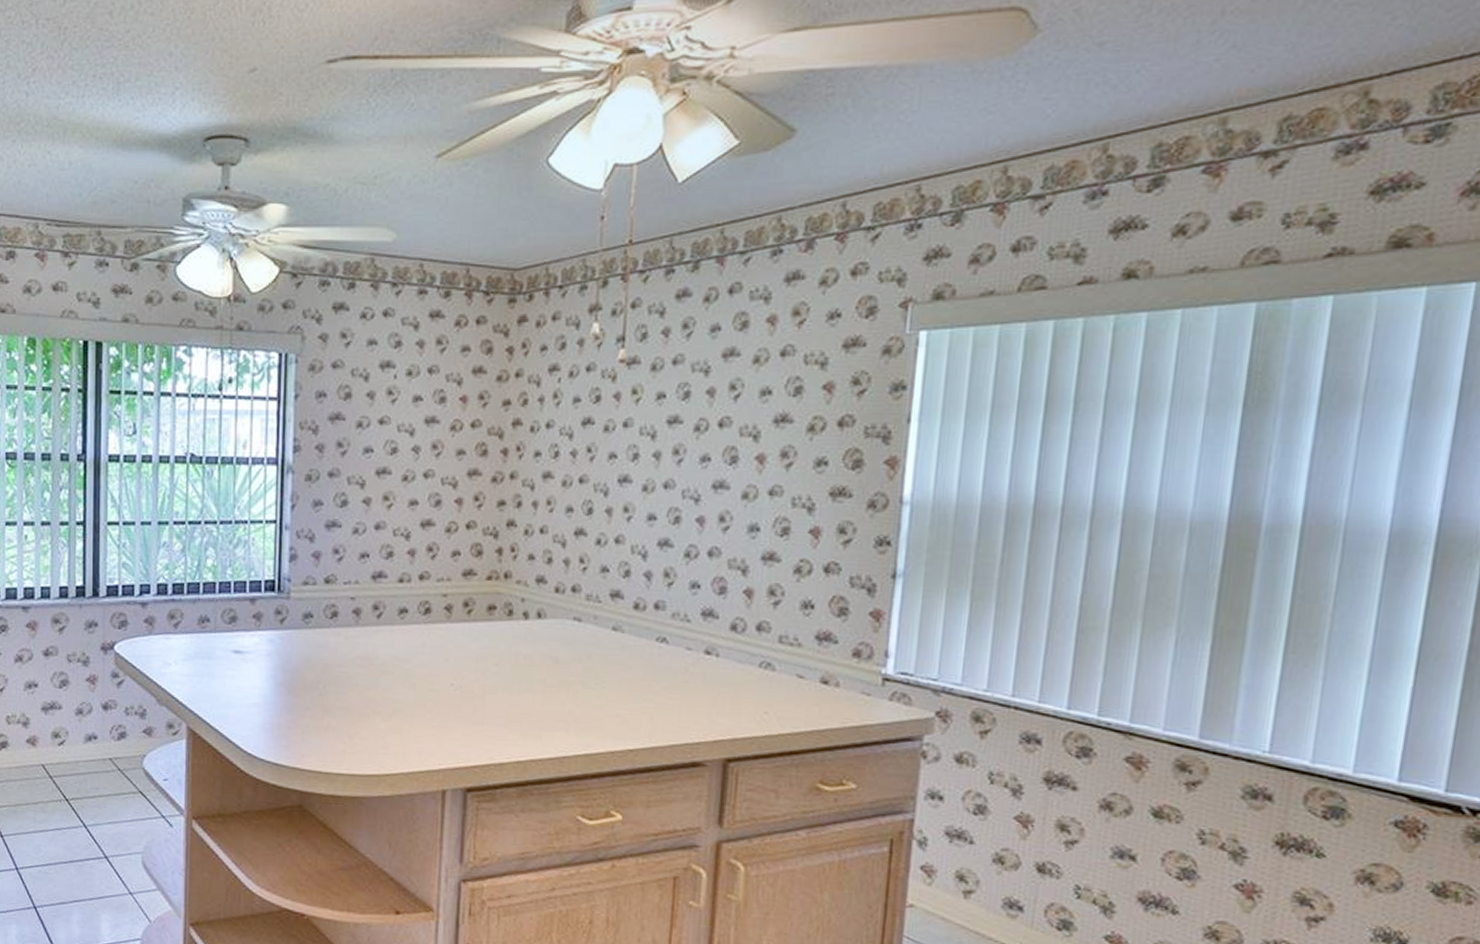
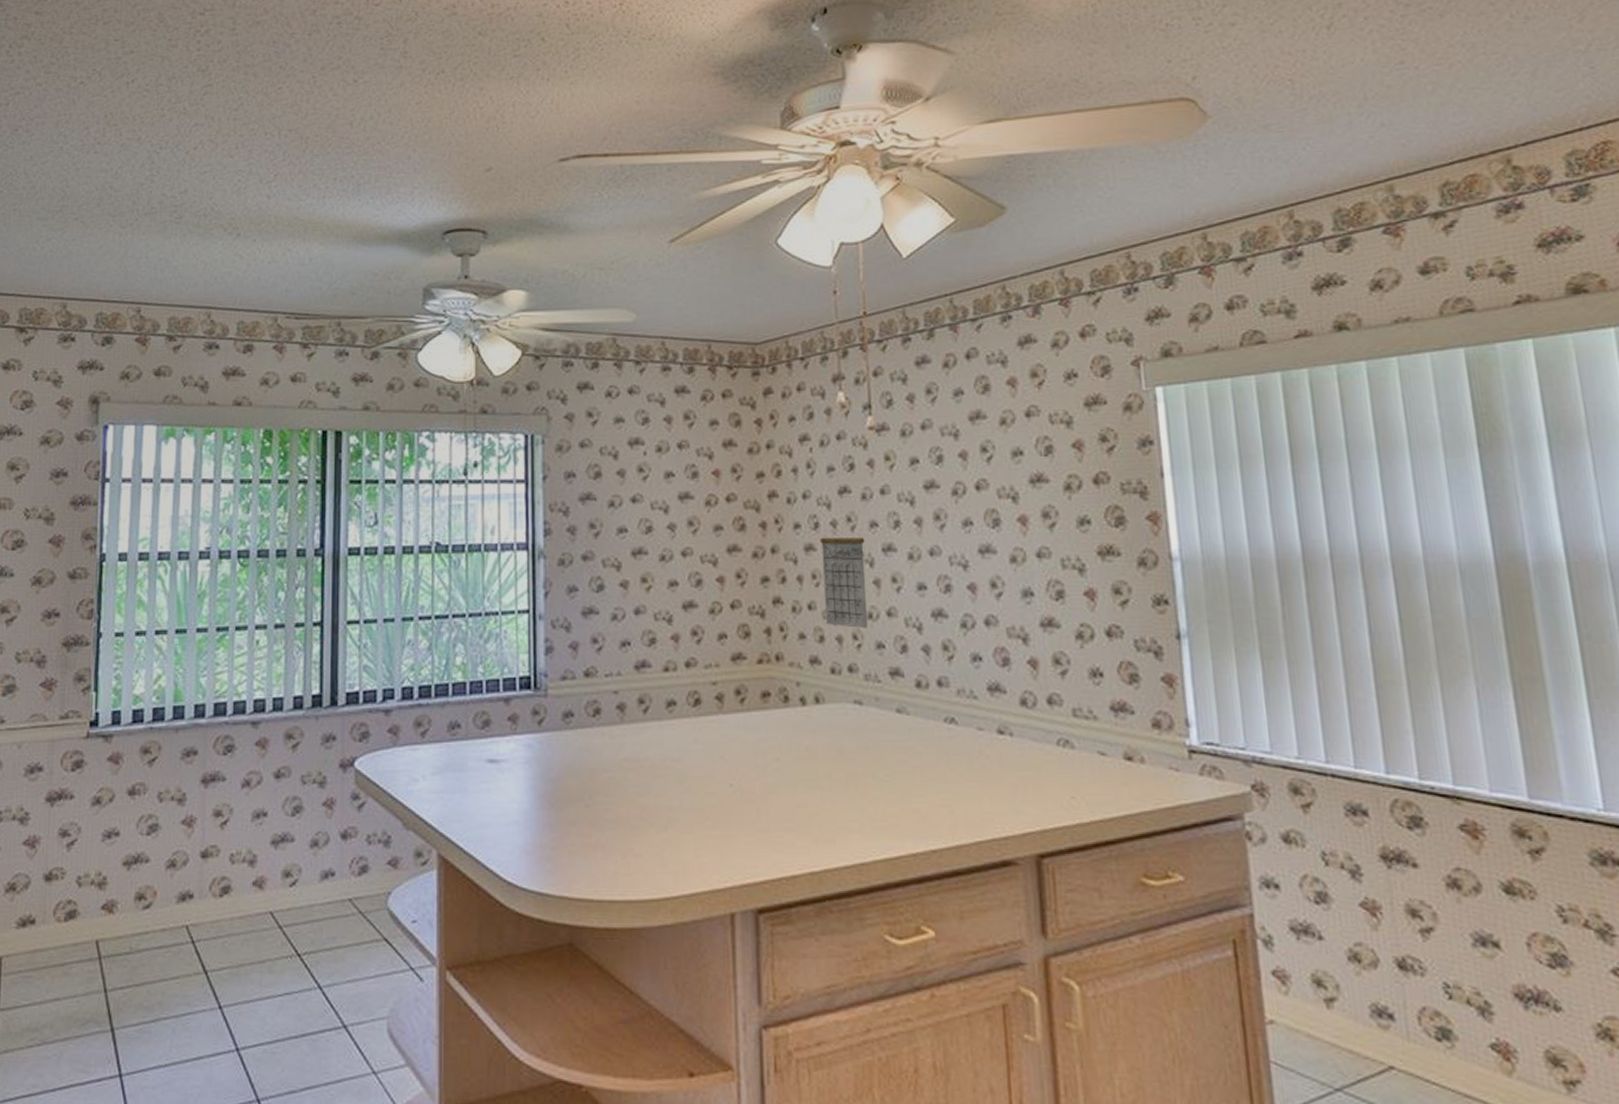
calendar: none [555,448,602,553] -> present [819,518,869,628]

